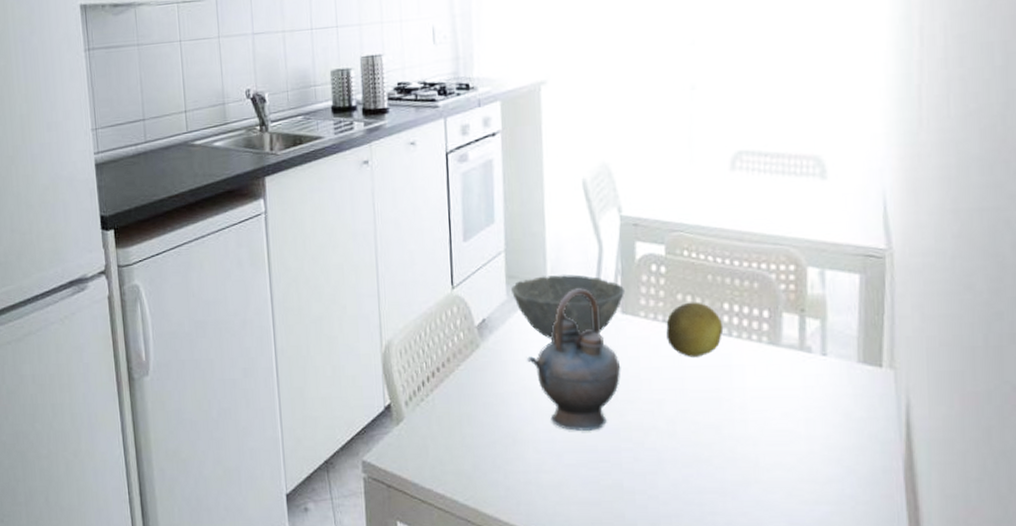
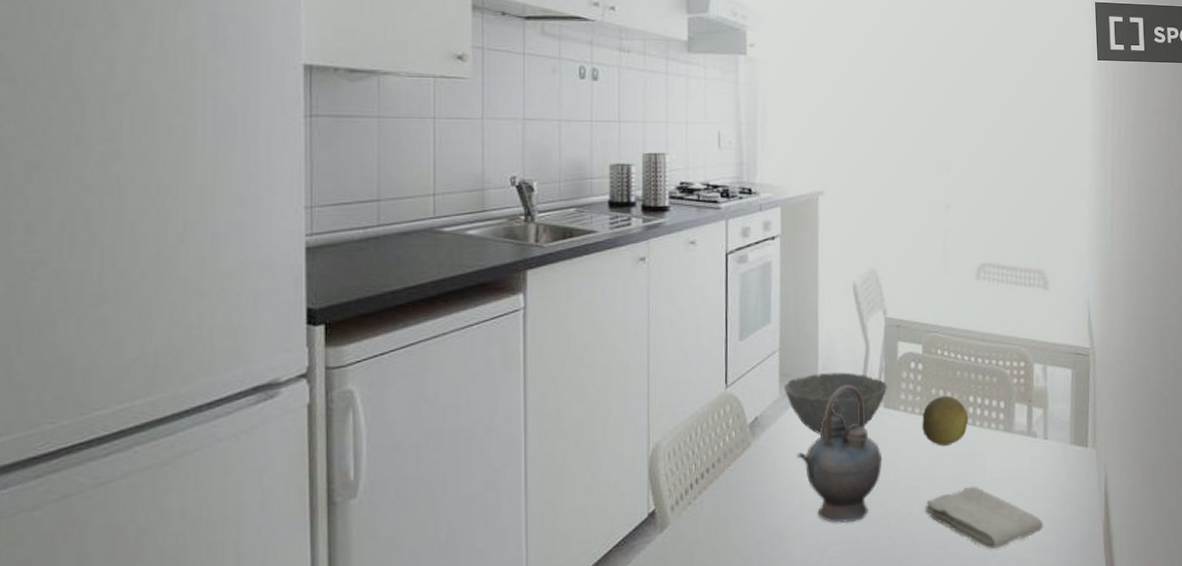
washcloth: none [671,403,821,475] -> present [925,486,1044,550]

